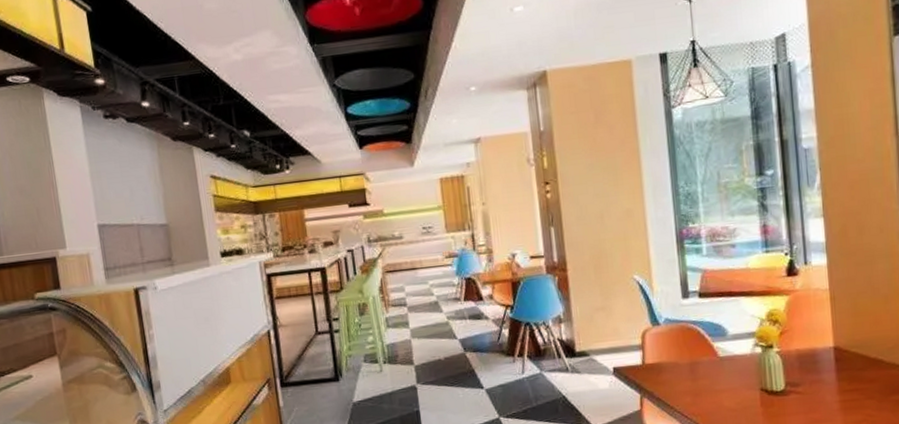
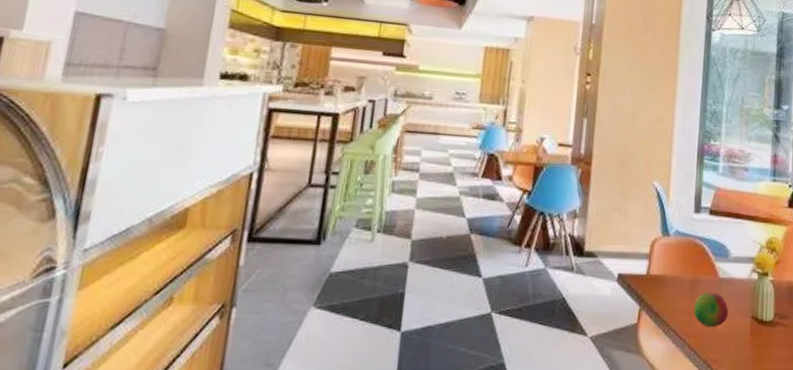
fruit: none [696,370,735,404] -> present [693,291,729,327]

